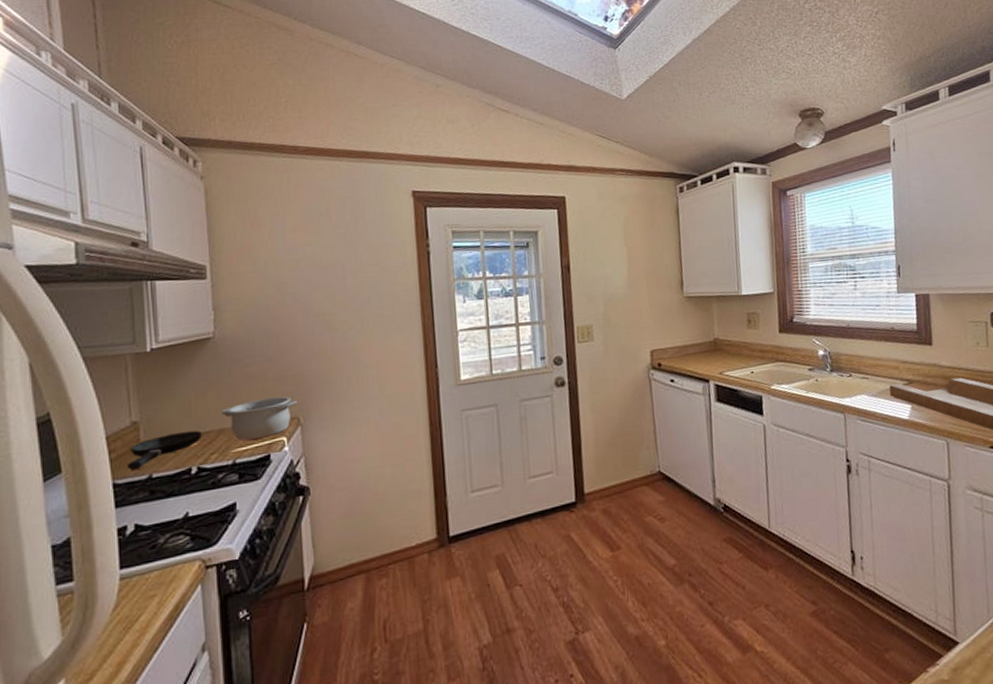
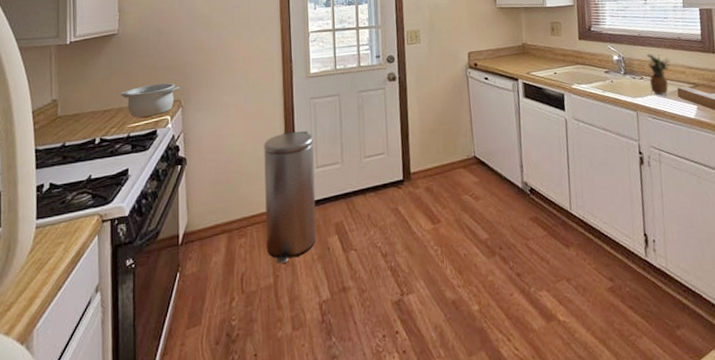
frying pan: present [128,430,202,470] -> none [47,108,105,139]
pedal bin: none [405,449,474,606] -> present [264,131,316,264]
fruit: none [856,346,884,395] -> present [646,53,672,96]

